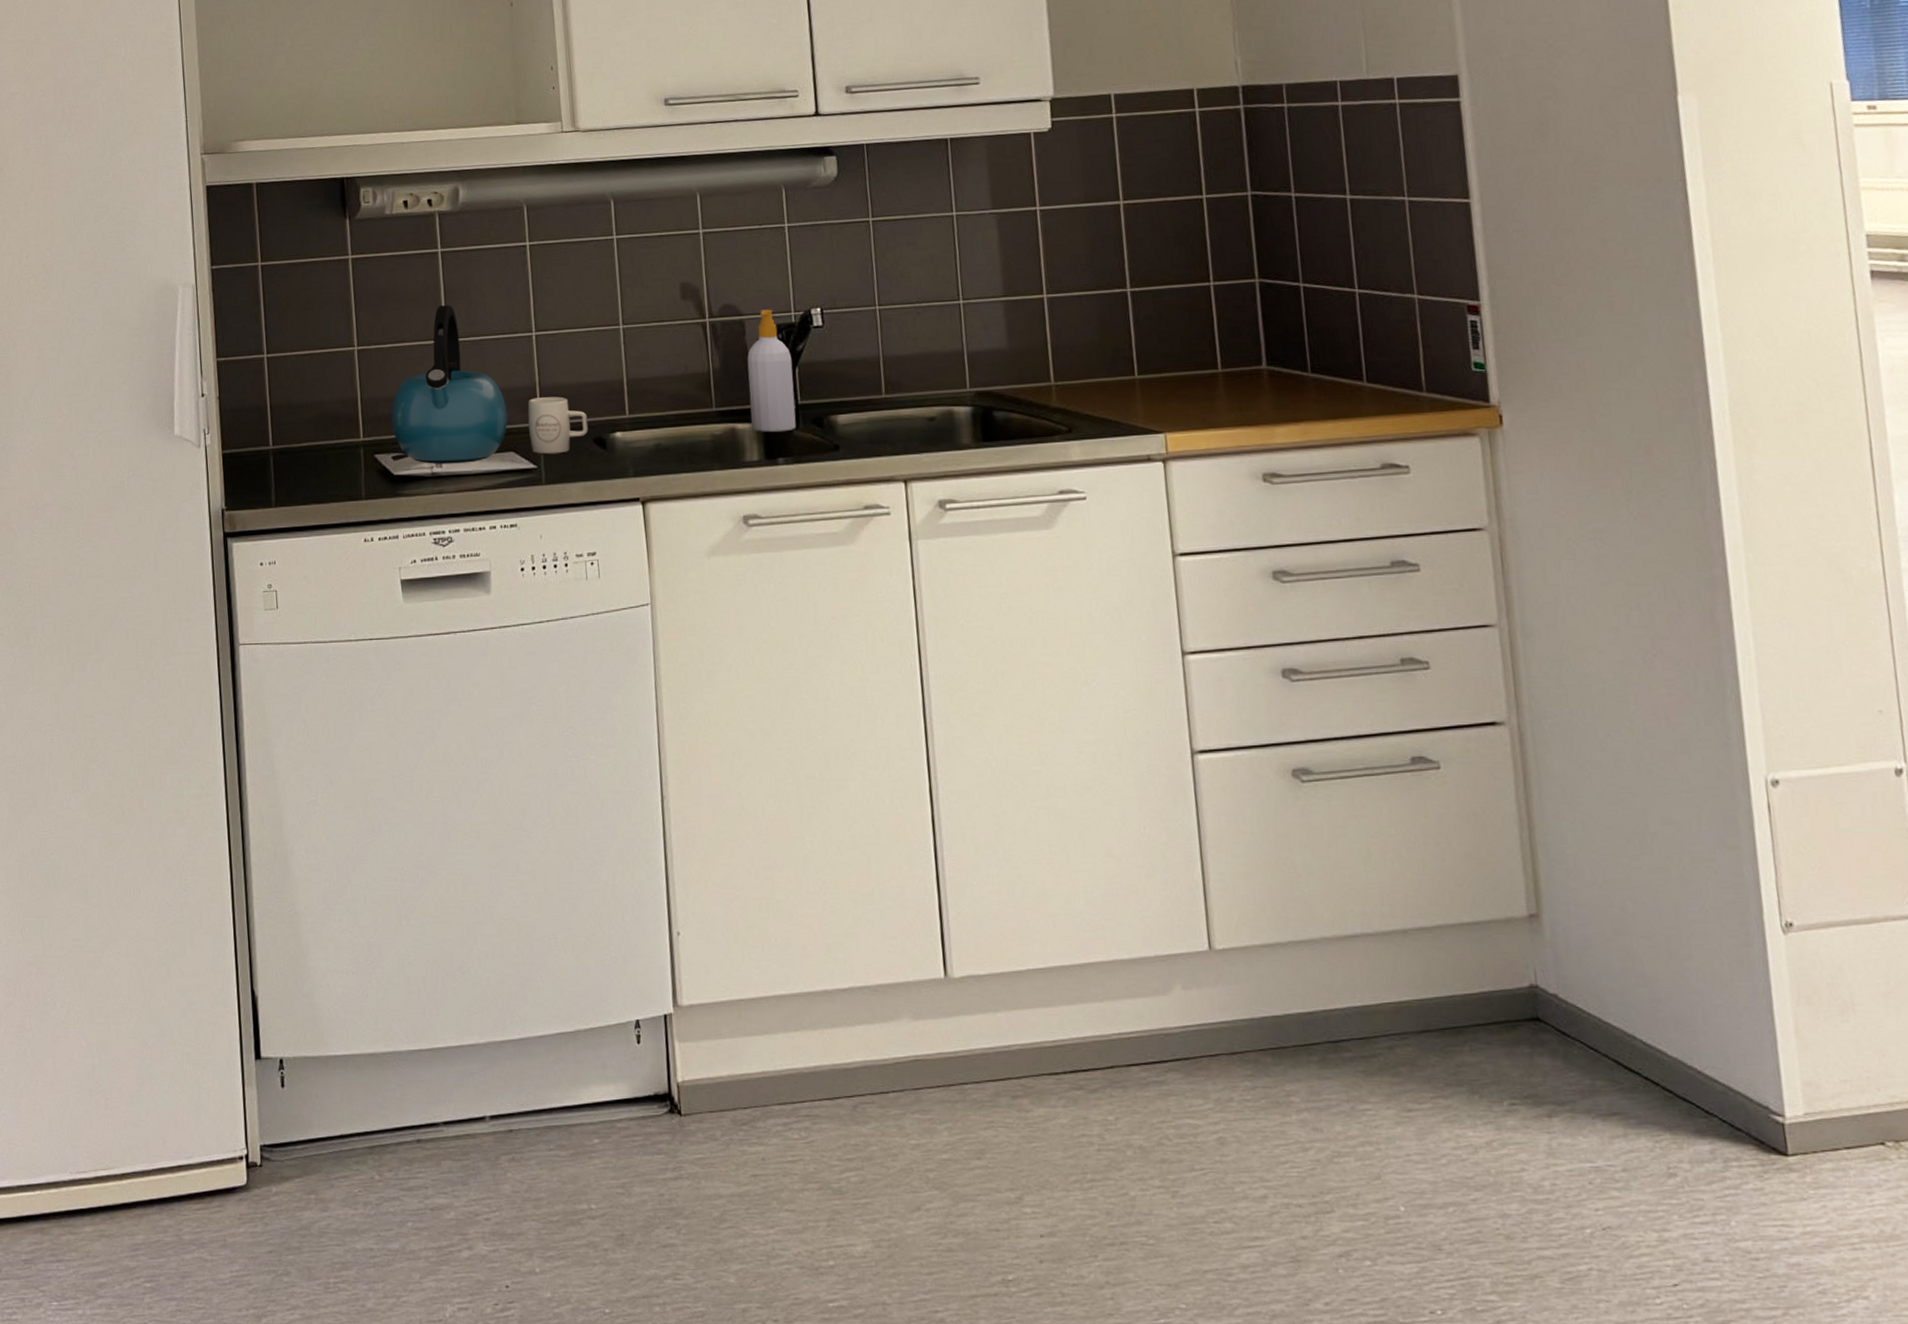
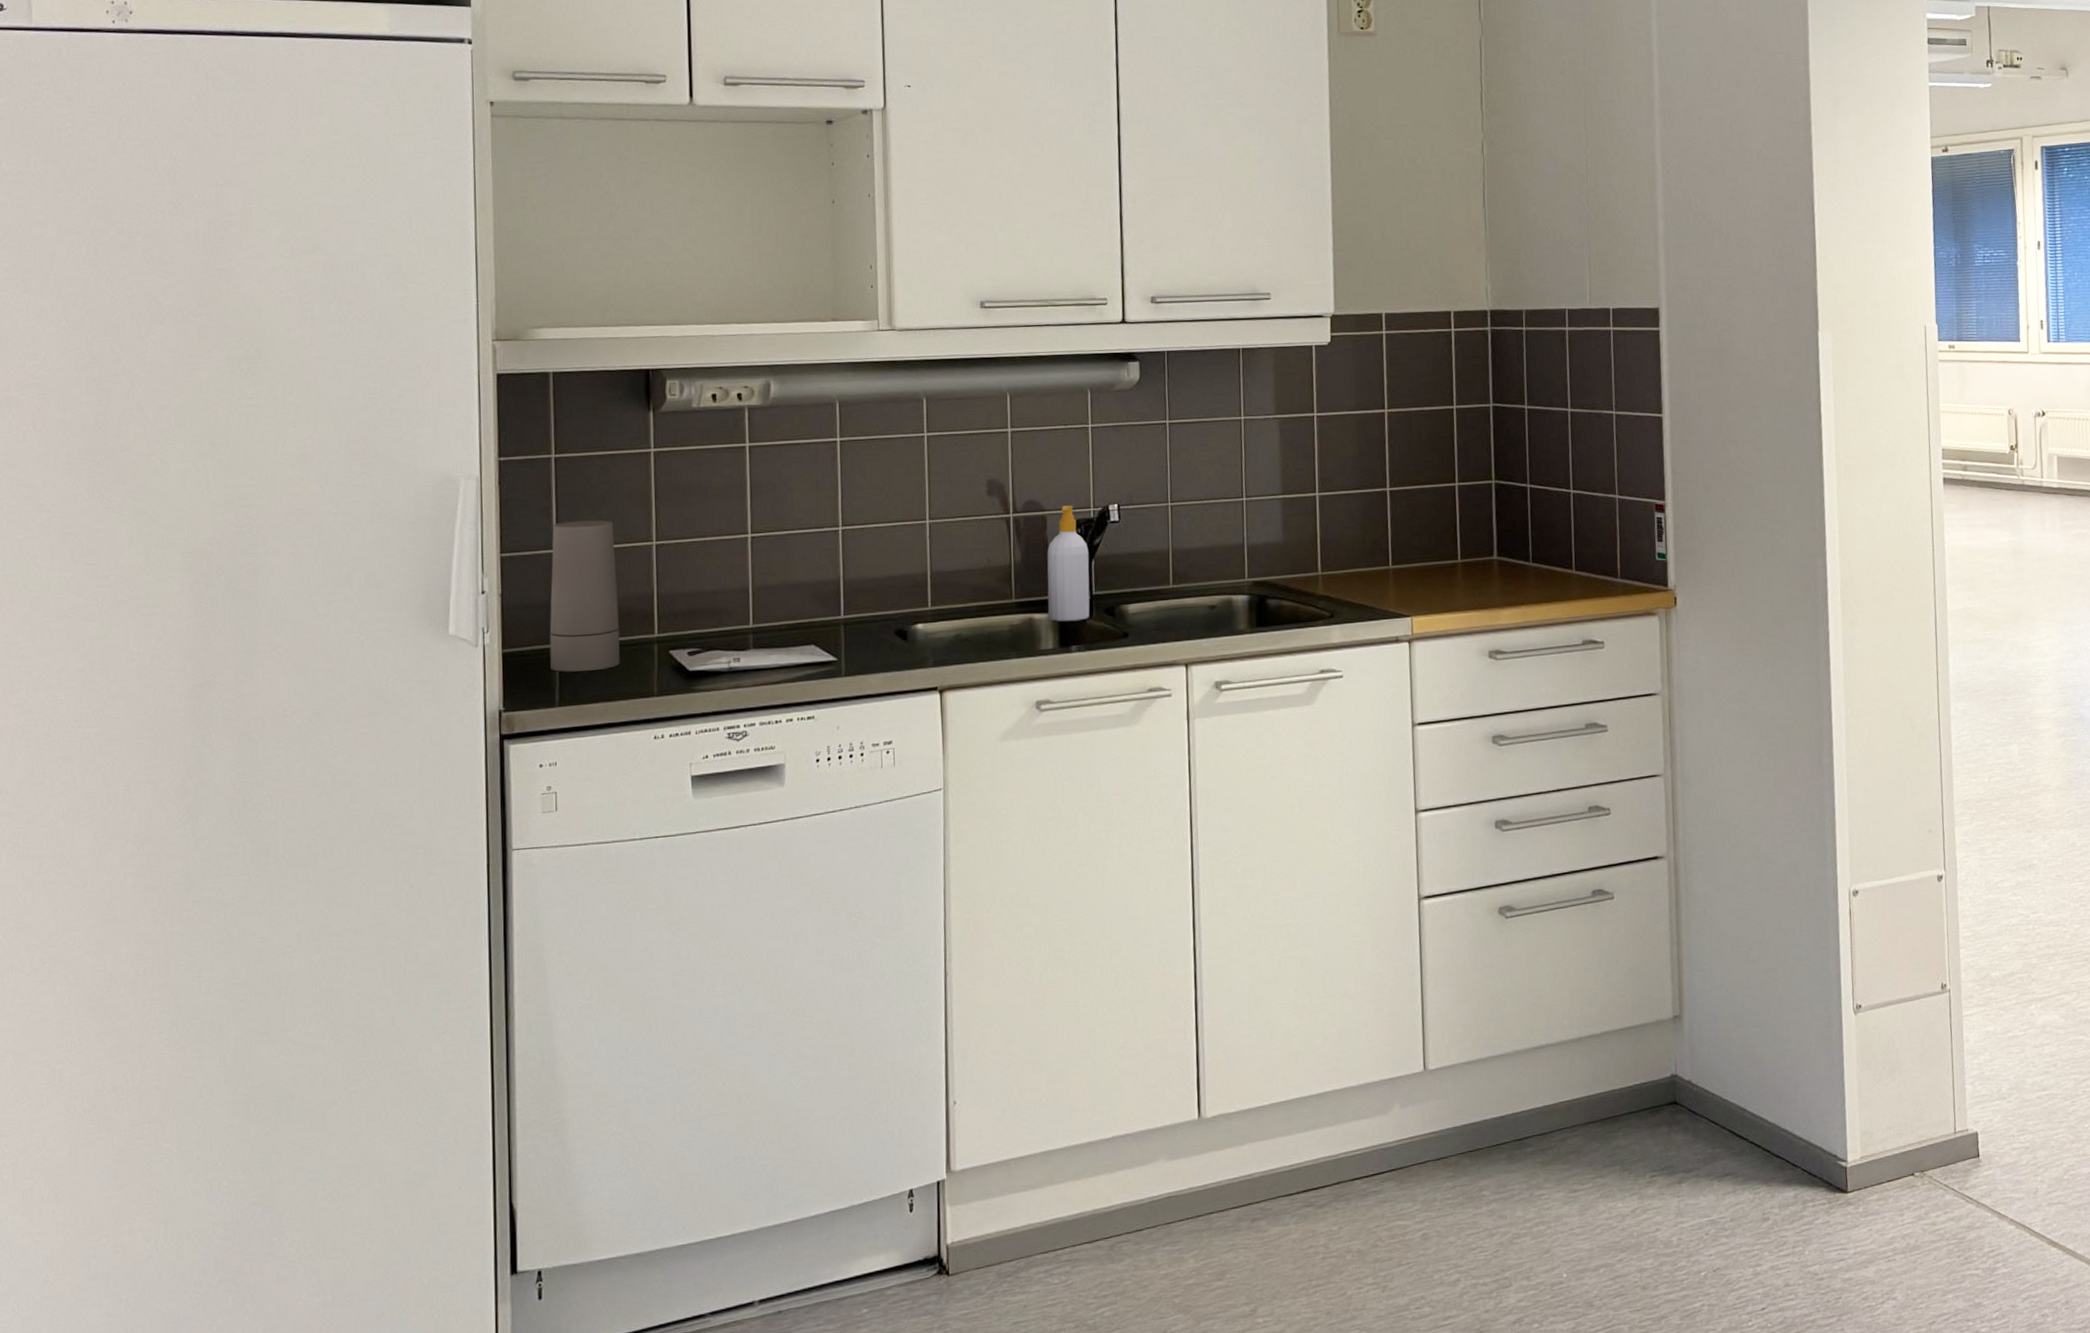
canister: none [262,325,329,474] -> present [549,520,620,672]
kettle: present [390,305,508,465] -> none [688,499,810,659]
mug: present [527,396,589,455] -> none [830,590,891,647]

